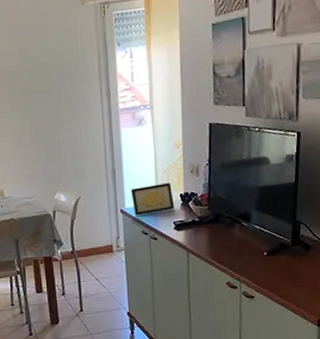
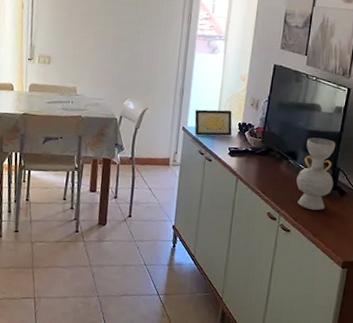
decorative vase: none [253,192,296,272] -> present [296,137,336,211]

